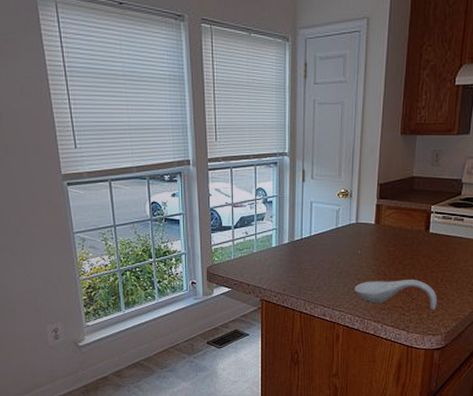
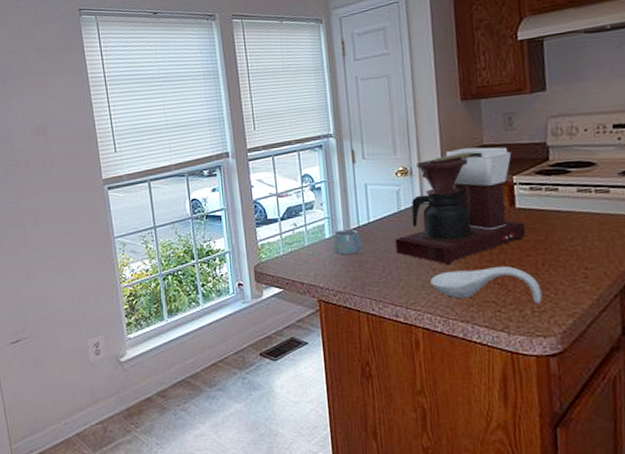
mug: none [277,241,302,263] -> present [332,229,362,255]
coffee maker: none [330,177,434,276] -> present [395,147,526,265]

